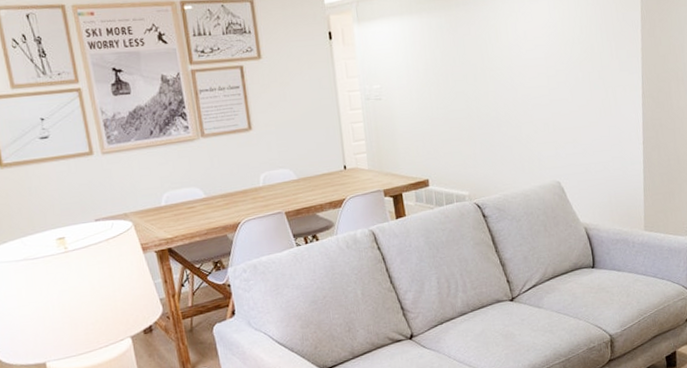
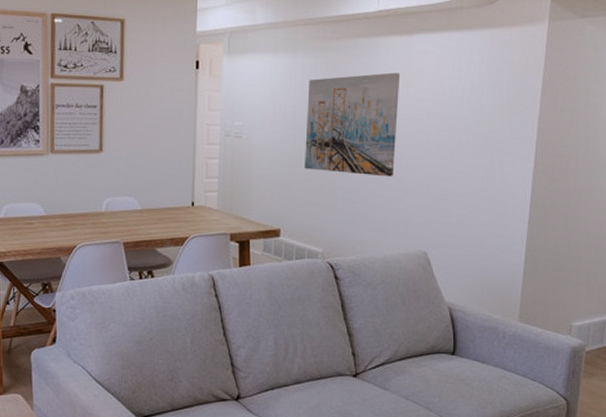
wall art: none [436,22,523,122] -> present [305,72,401,177]

